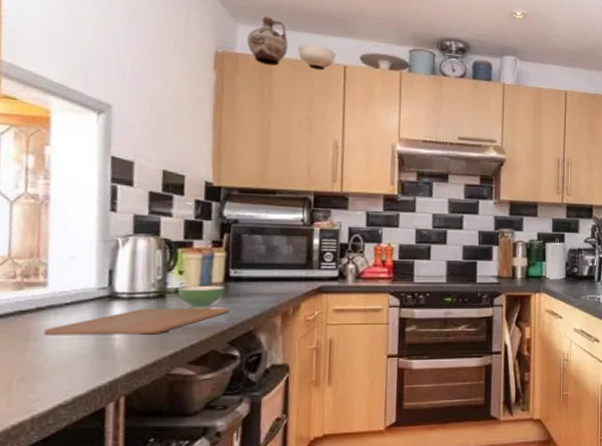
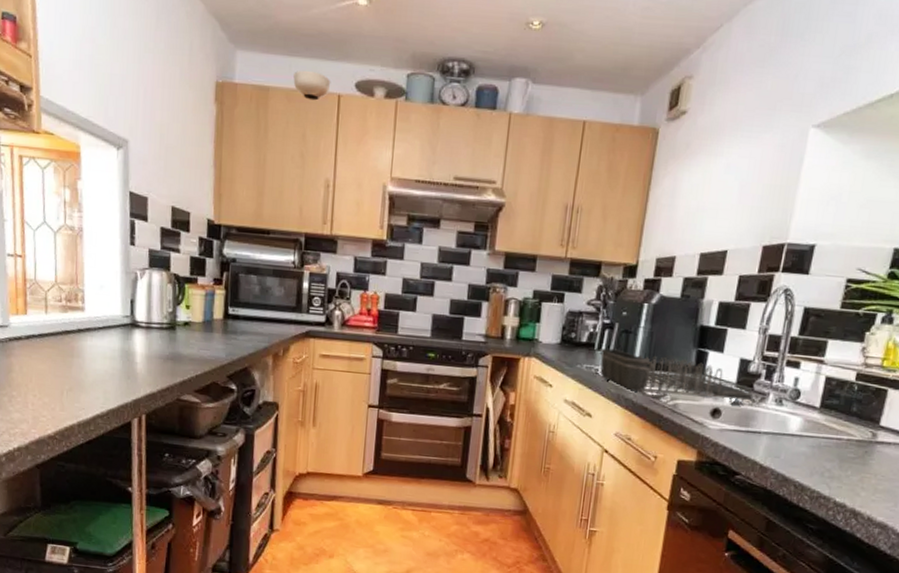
chopping board: present [43,307,230,336] -> none [83,337,229,362]
bowl: present [177,285,225,309] -> none [184,320,225,343]
ceramic jug: present [247,16,289,66] -> none [245,41,284,97]

